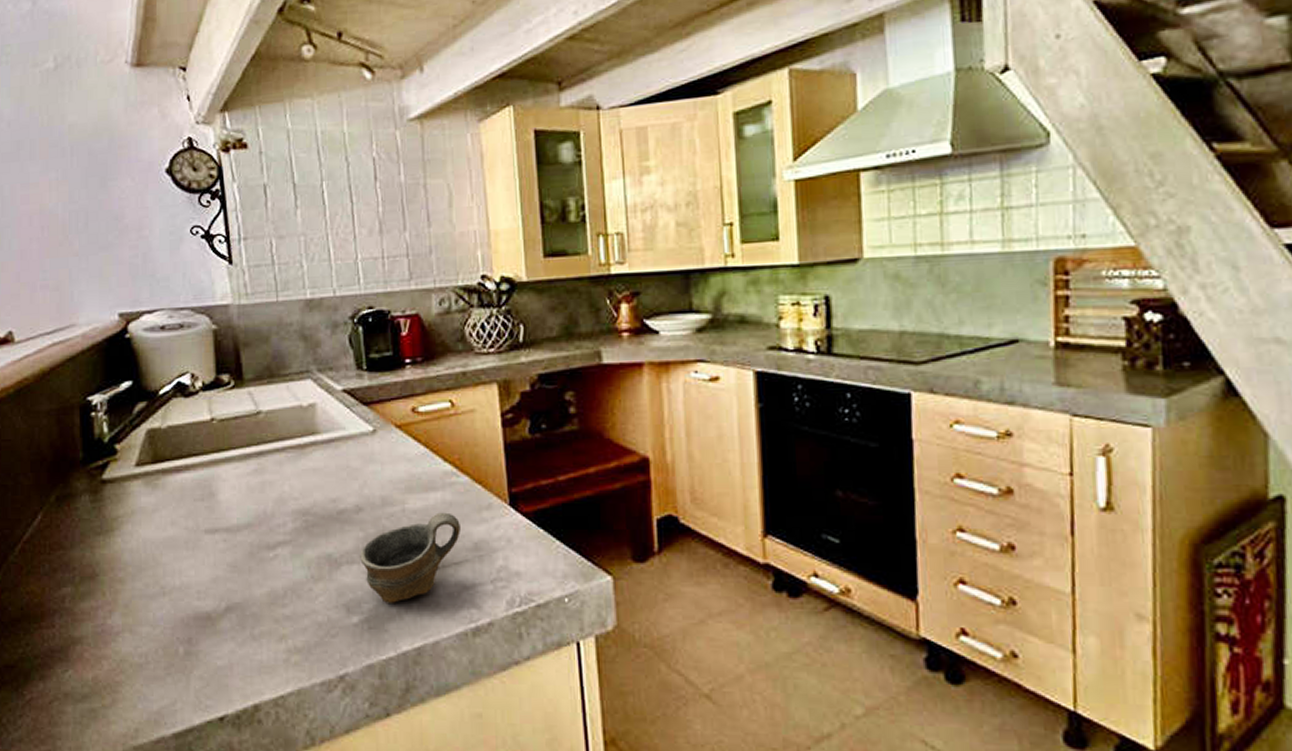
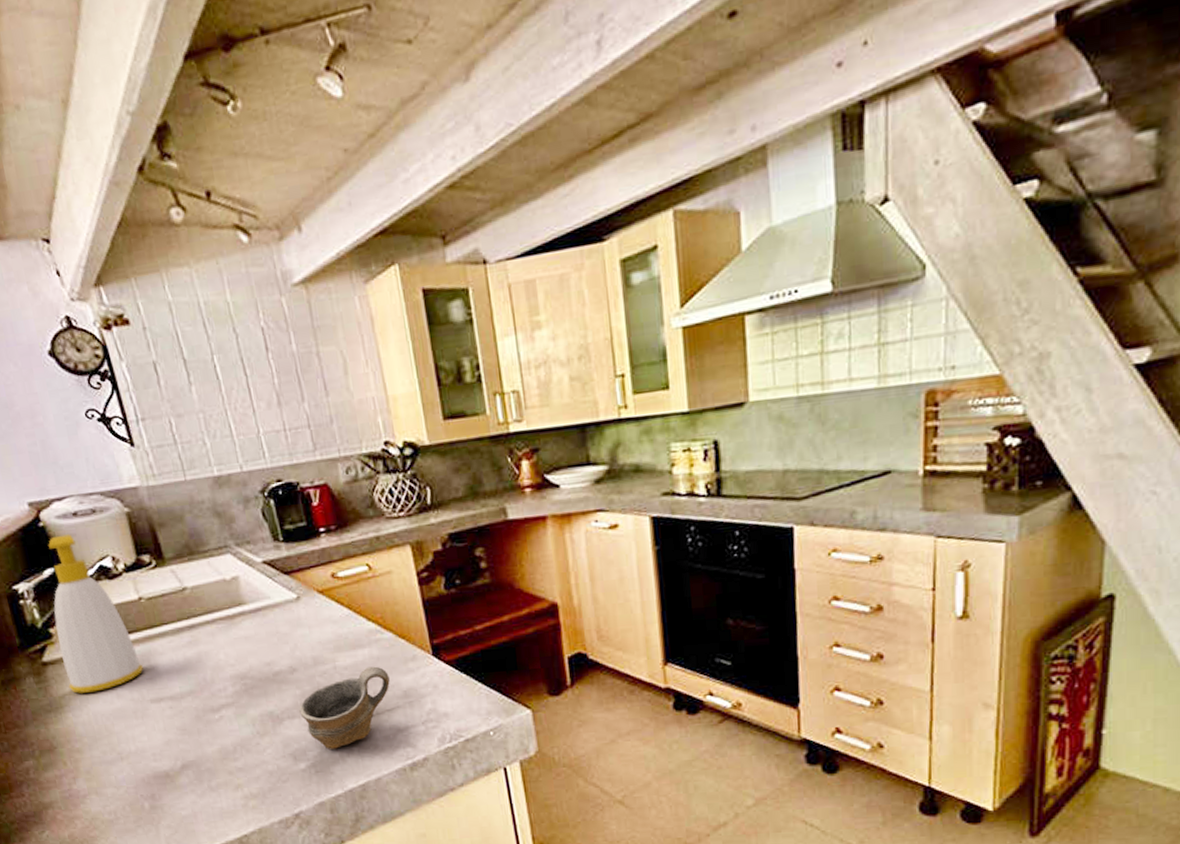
soap bottle: none [122,348,204,517] -> present [48,534,144,693]

